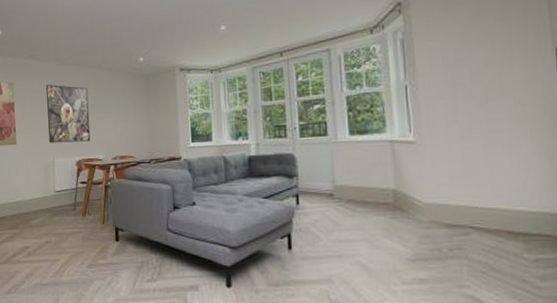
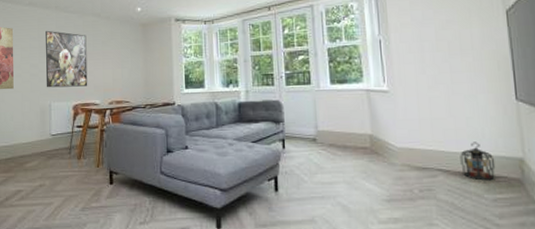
lantern: none [496,196,538,239] -> present [460,142,496,181]

